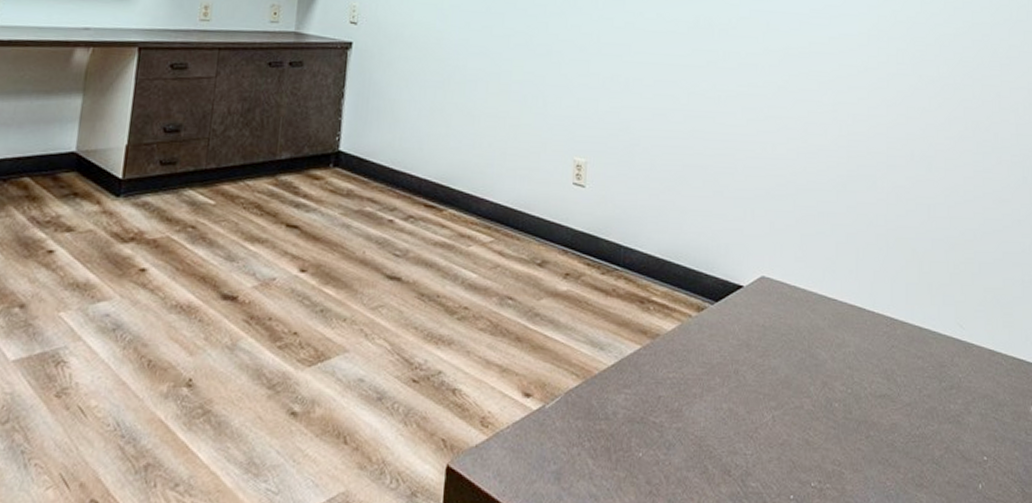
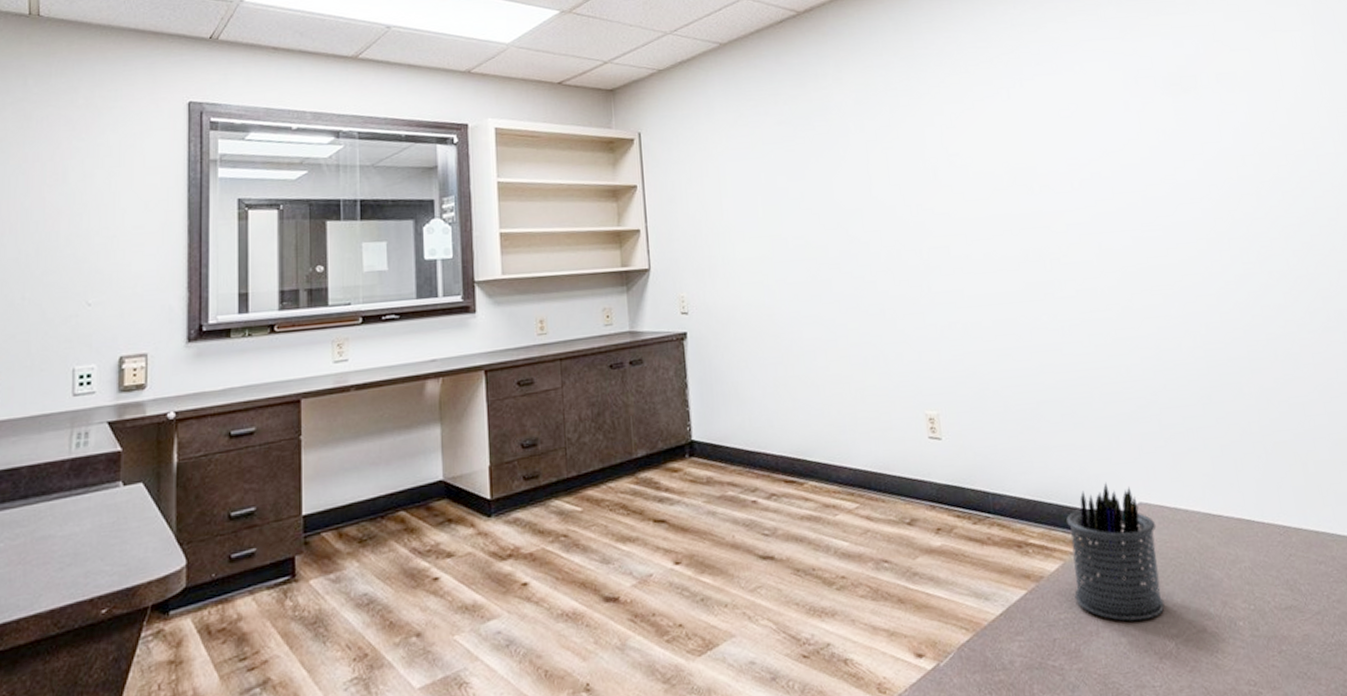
pen holder: none [686,252,774,390] -> present [1066,482,1165,621]

